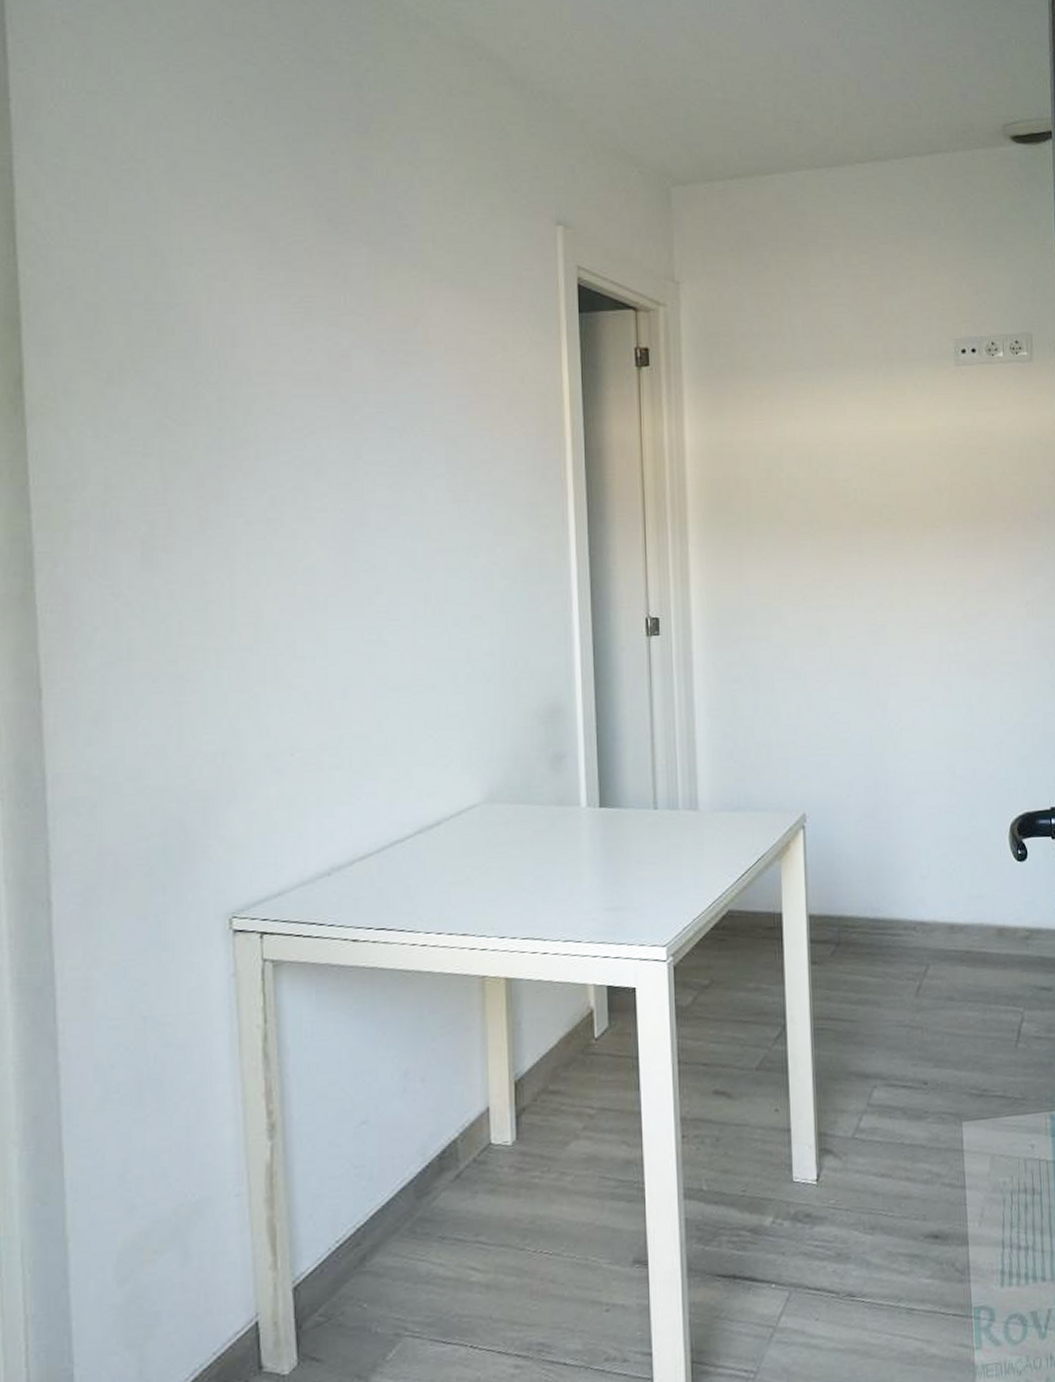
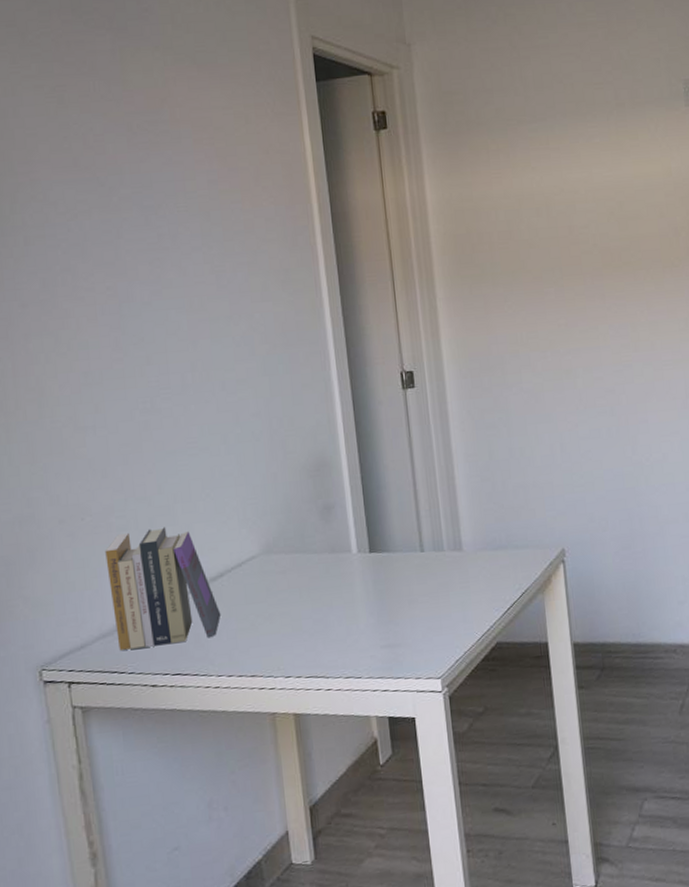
books: none [314,768,435,900] -> present [105,527,222,650]

